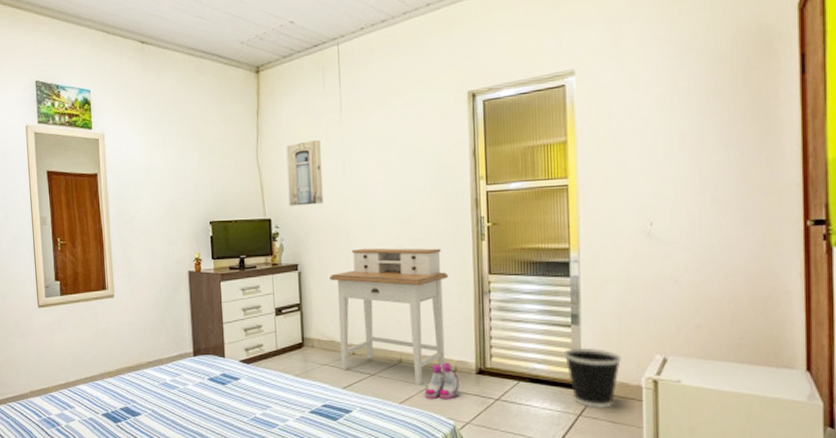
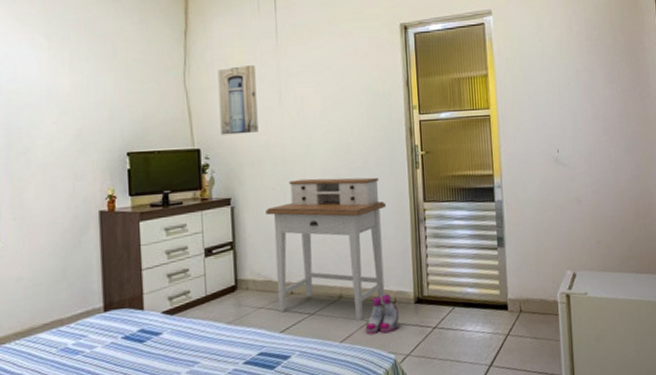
wastebasket: present [563,347,623,409] -> none [491,268,541,327]

